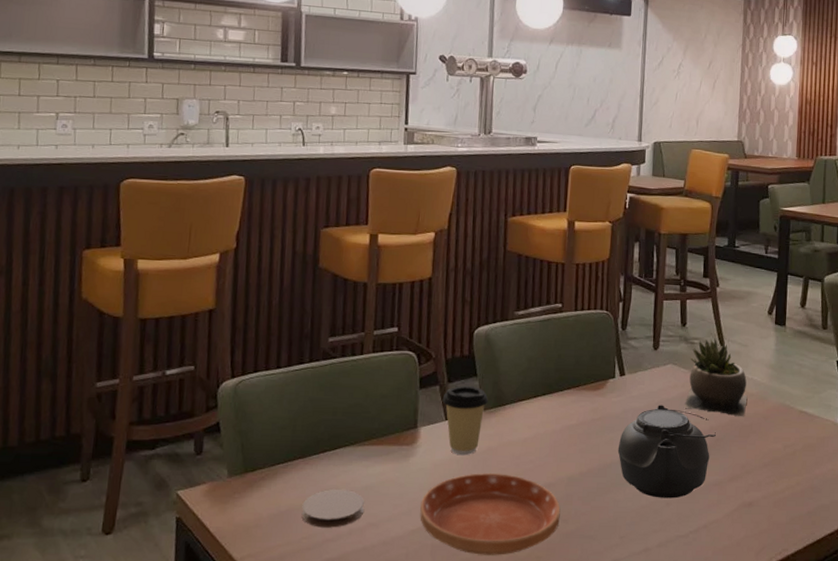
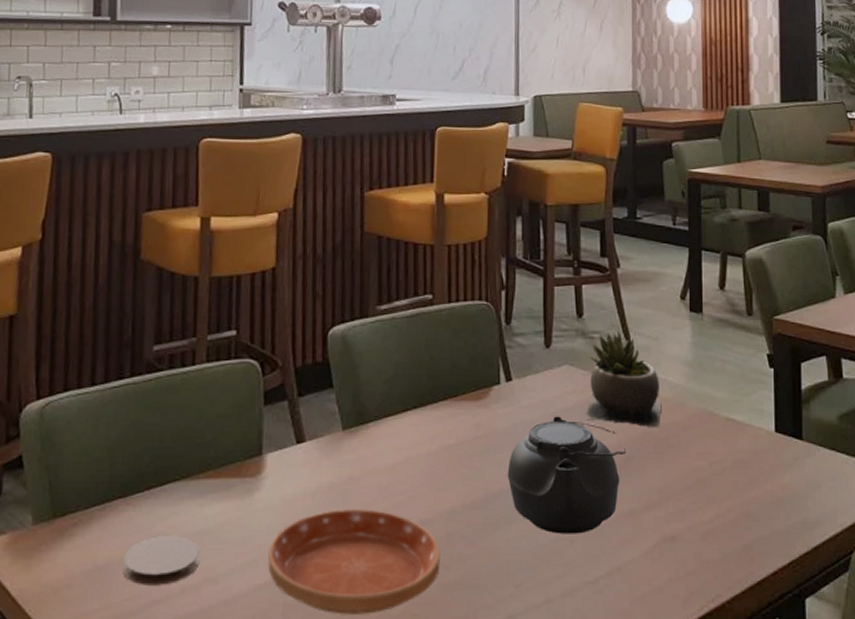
coffee cup: present [442,386,488,456] -> none [292,400,348,488]

